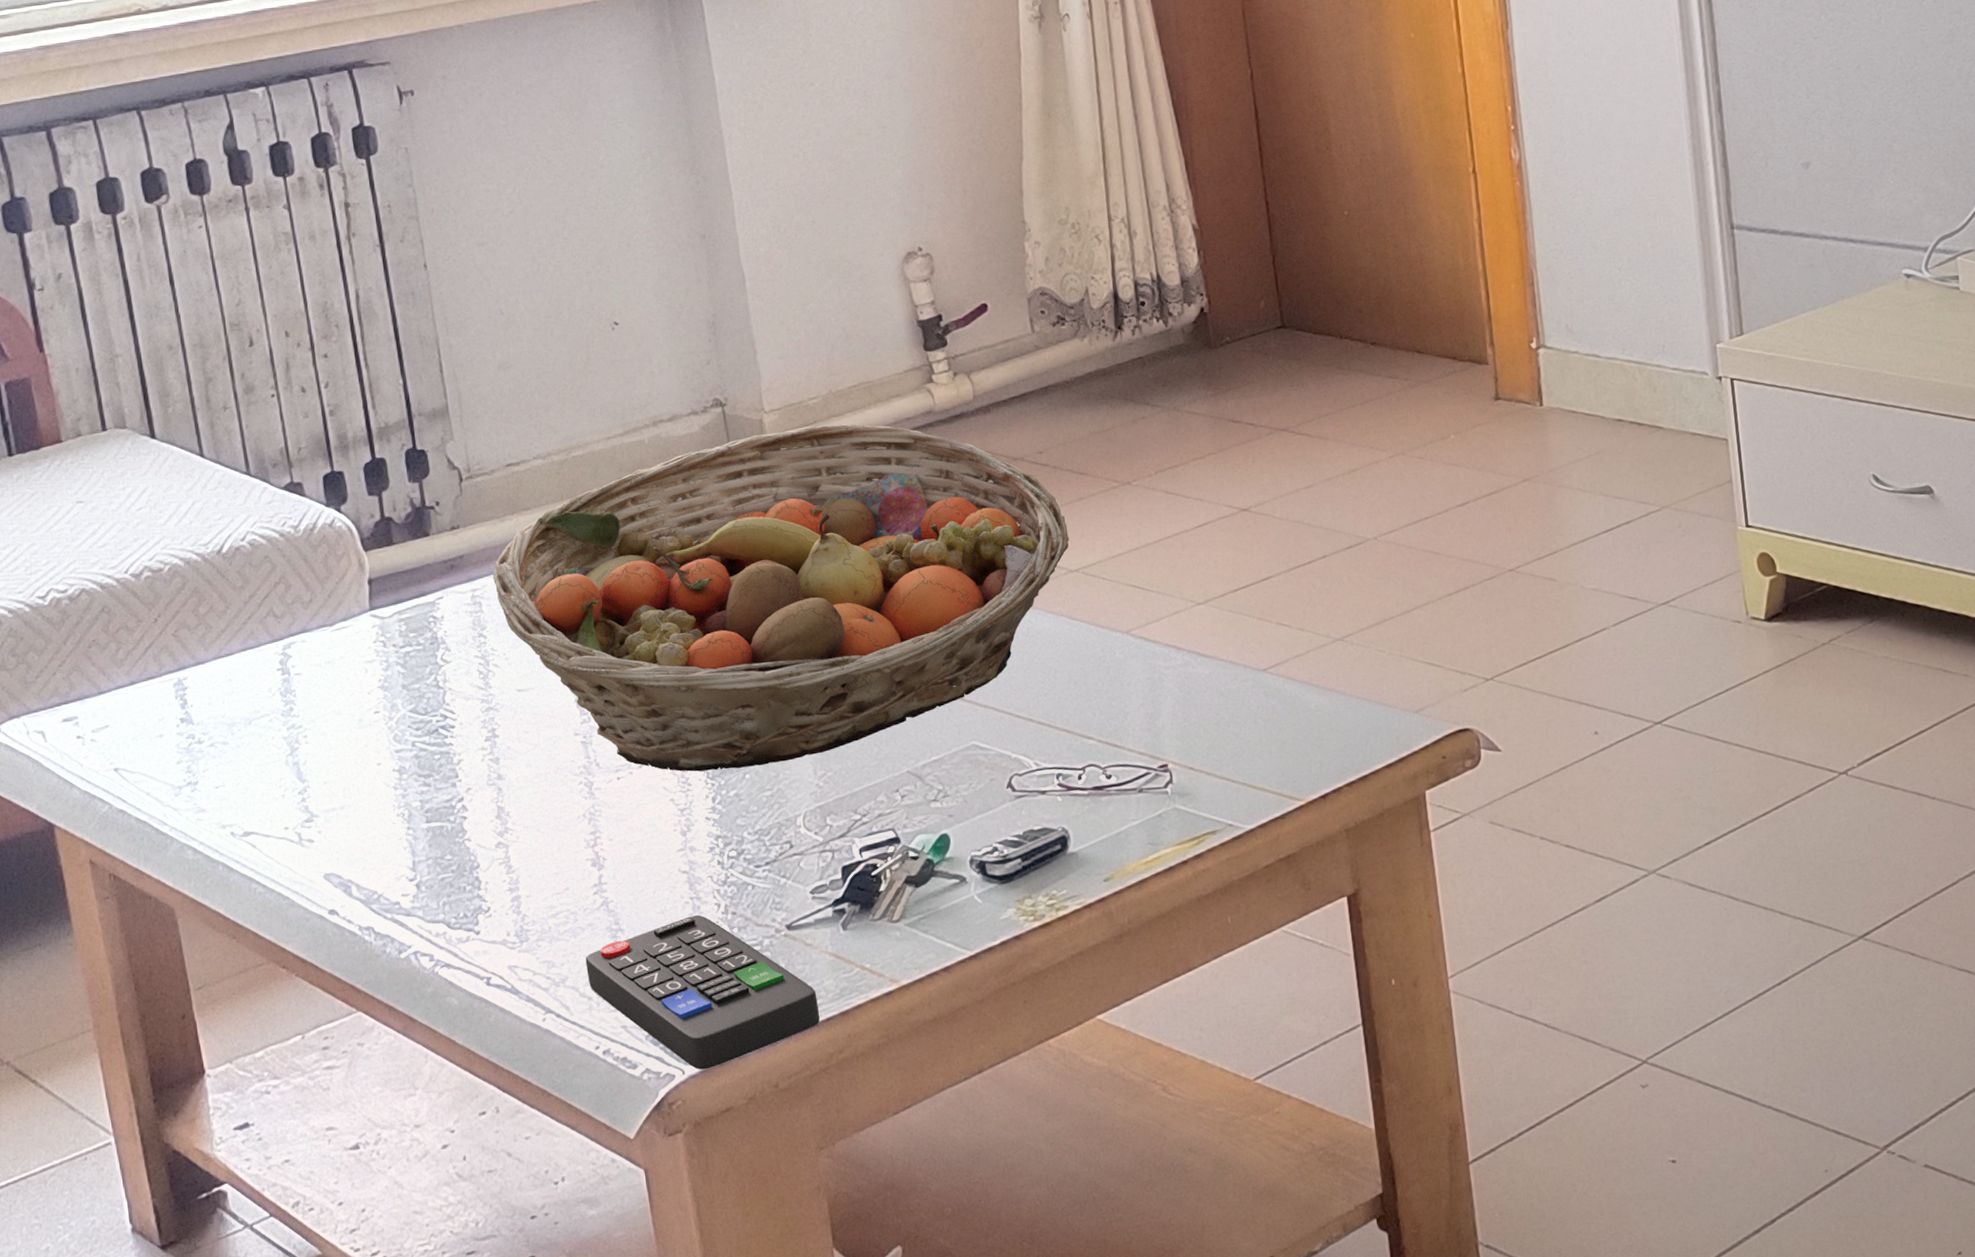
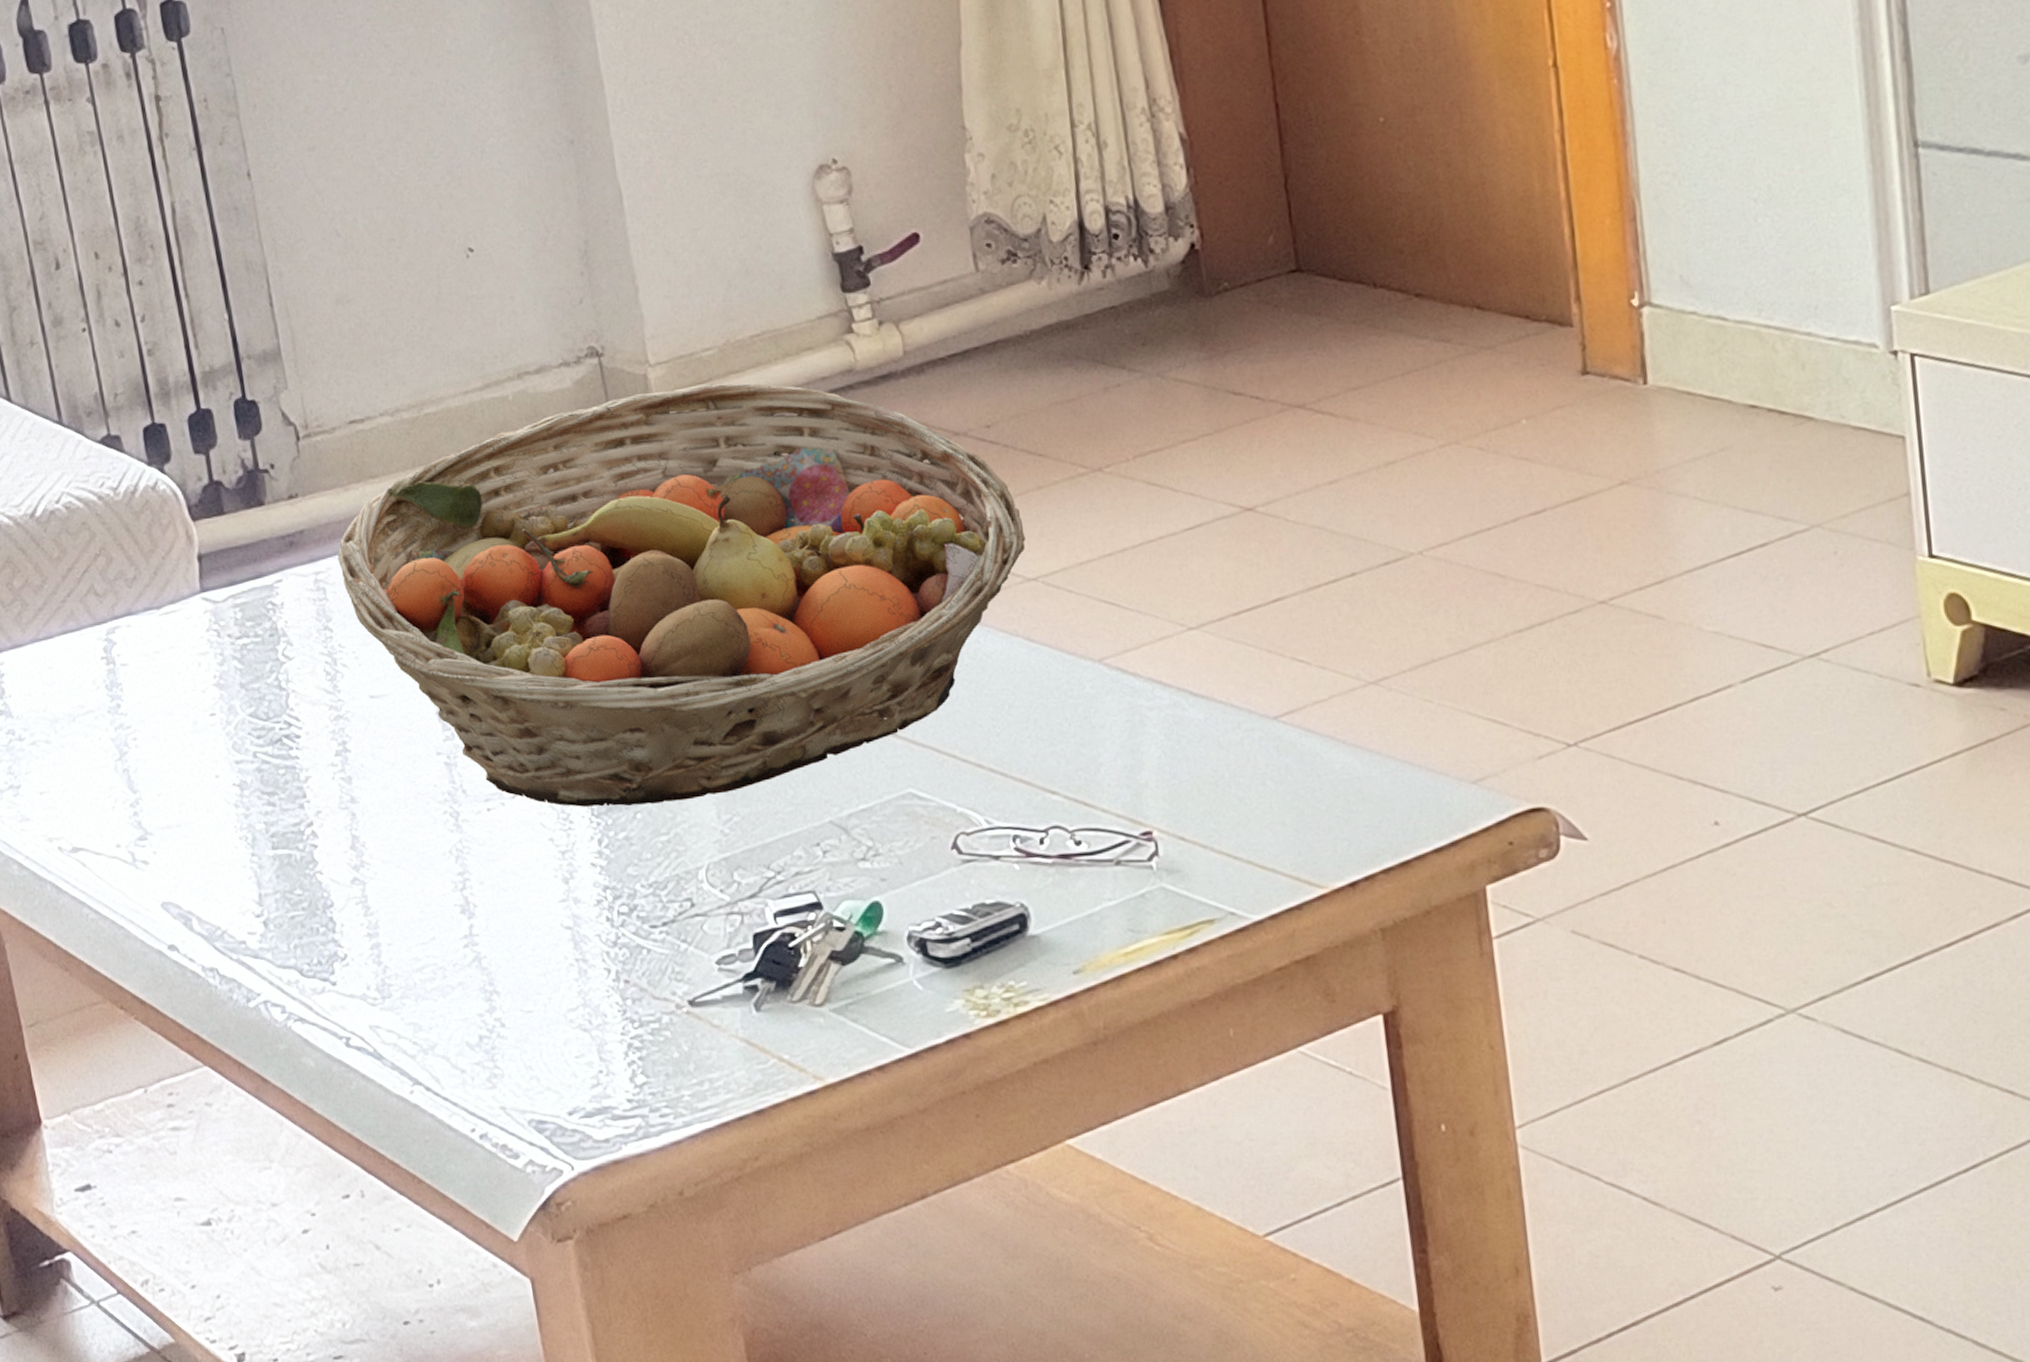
remote control: present [585,915,821,1070] -> none [456,981,731,1167]

